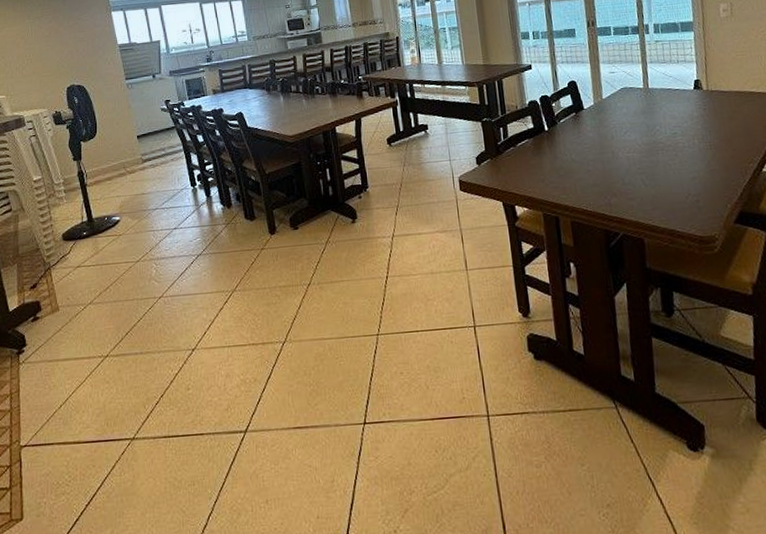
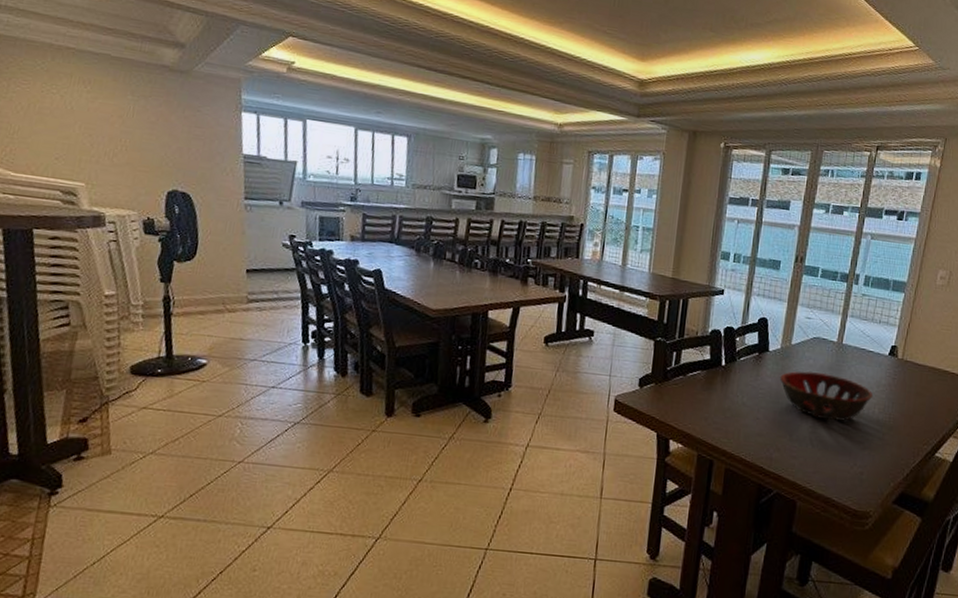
decorative bowl: none [599,117,690,160] -> present [779,371,874,421]

